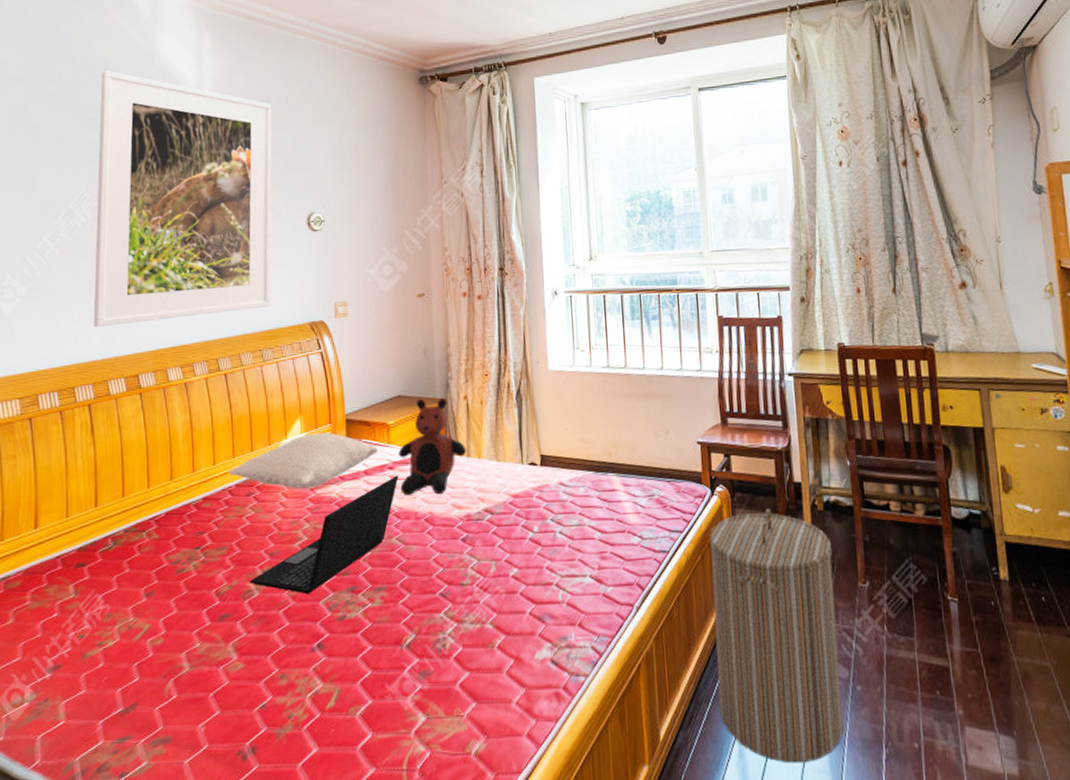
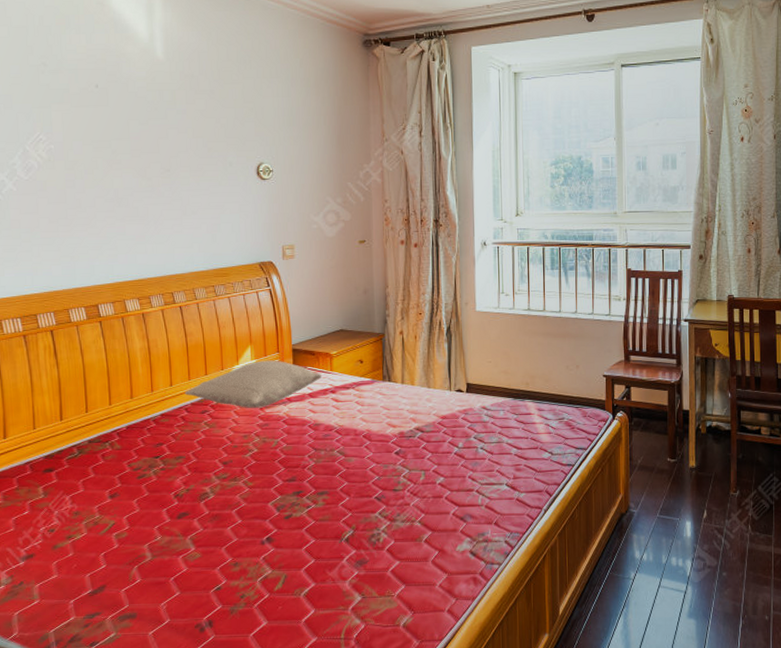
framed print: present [93,70,273,328] -> none [52,16,223,261]
laptop: present [250,475,399,595] -> none [206,398,340,497]
teddy bear: present [398,398,467,495] -> none [340,333,401,415]
laundry hamper: present [709,508,844,764] -> none [608,431,711,632]

